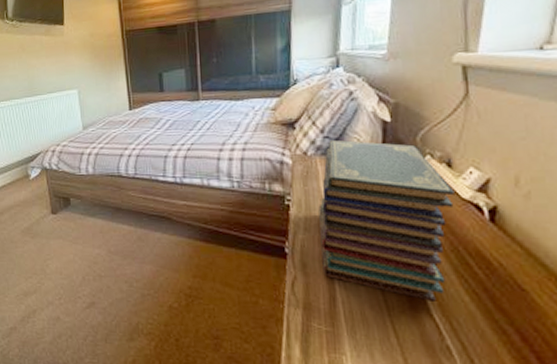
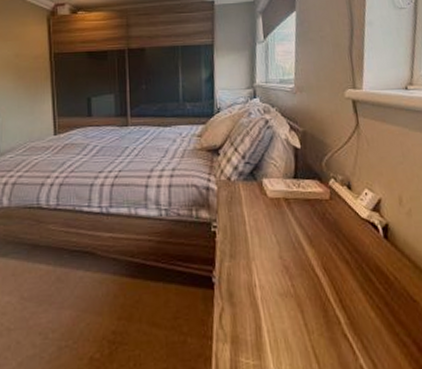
book stack: present [318,139,455,301] -> none [242,165,356,321]

